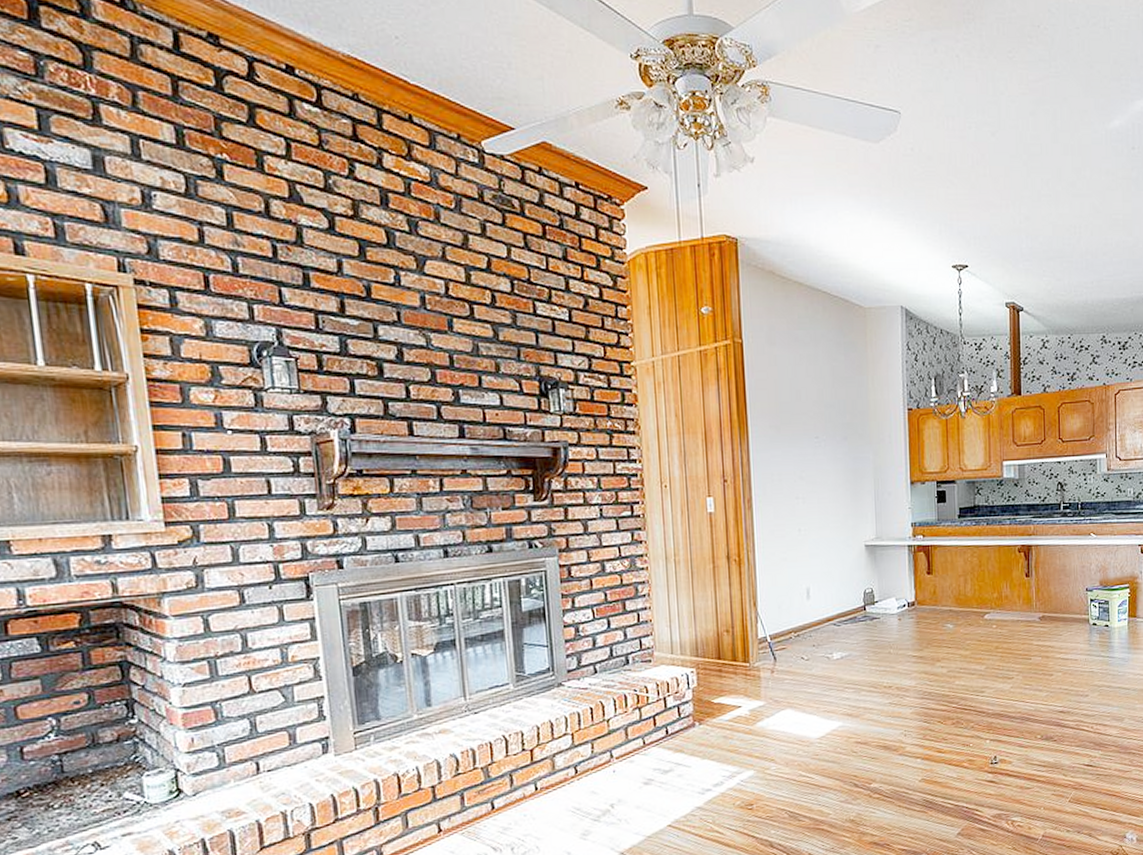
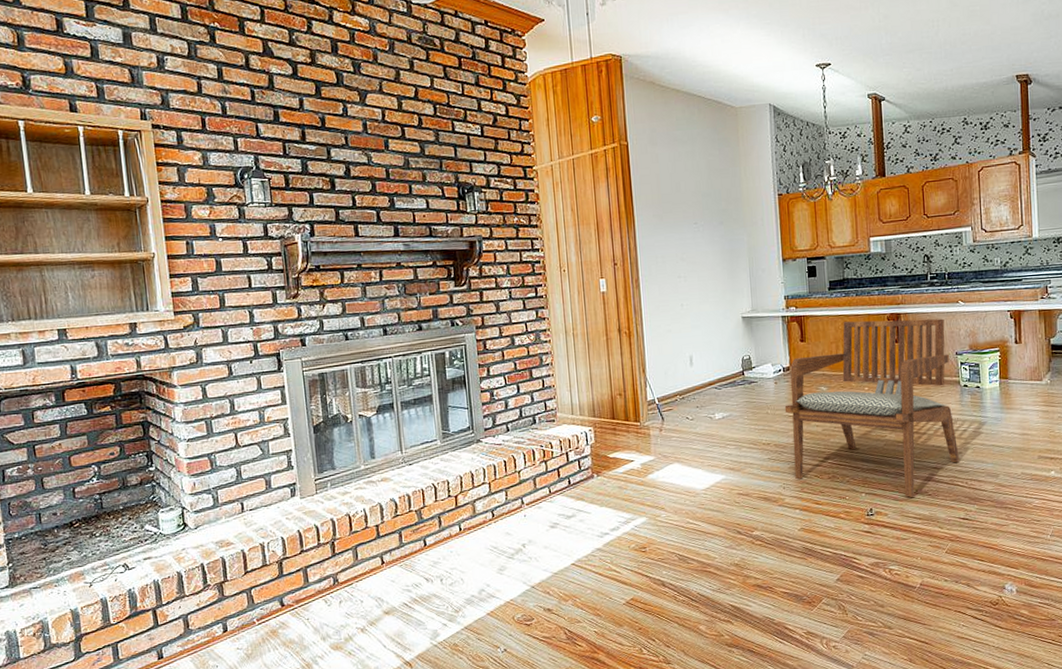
armchair: none [908,552,1086,744] -> present [784,318,959,497]

